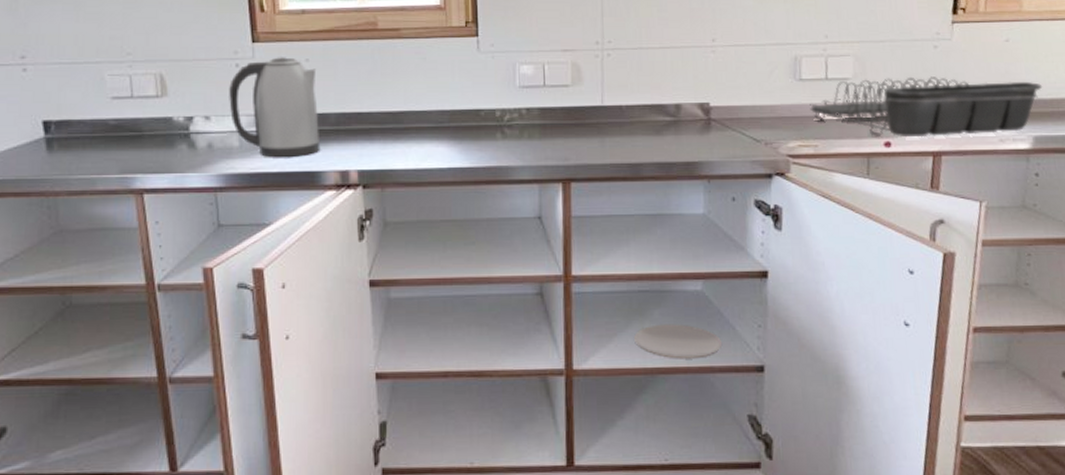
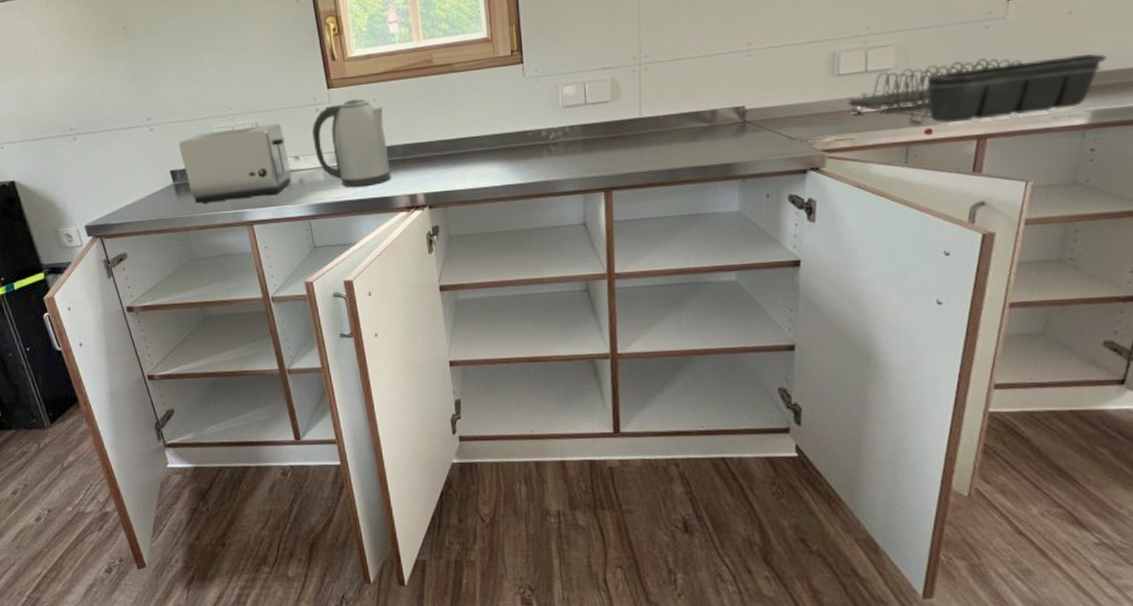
toaster: none [57,76,198,164] -> present [178,123,292,204]
plate: present [634,324,723,359] -> none [672,311,755,342]

